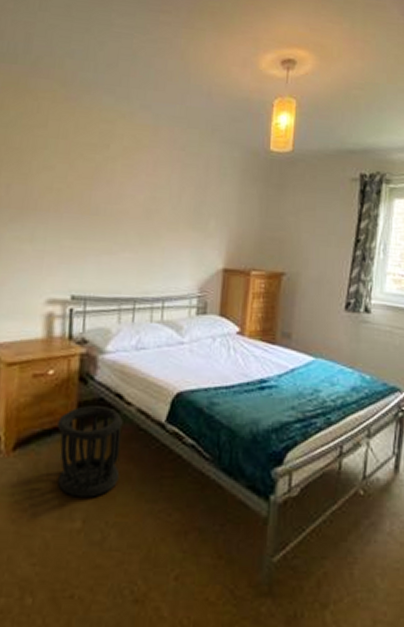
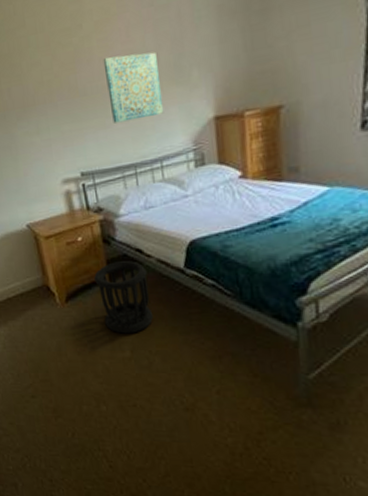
wall art: none [121,183,179,254] -> present [103,52,164,124]

